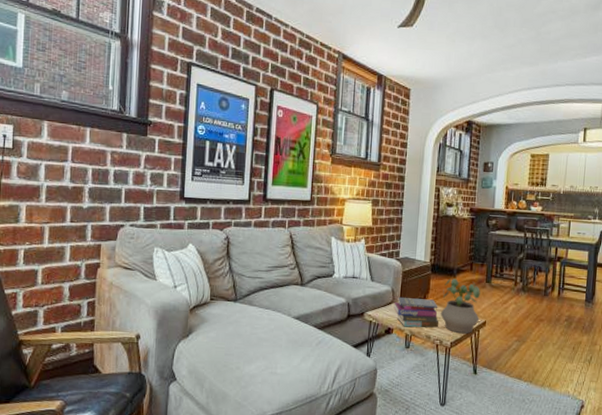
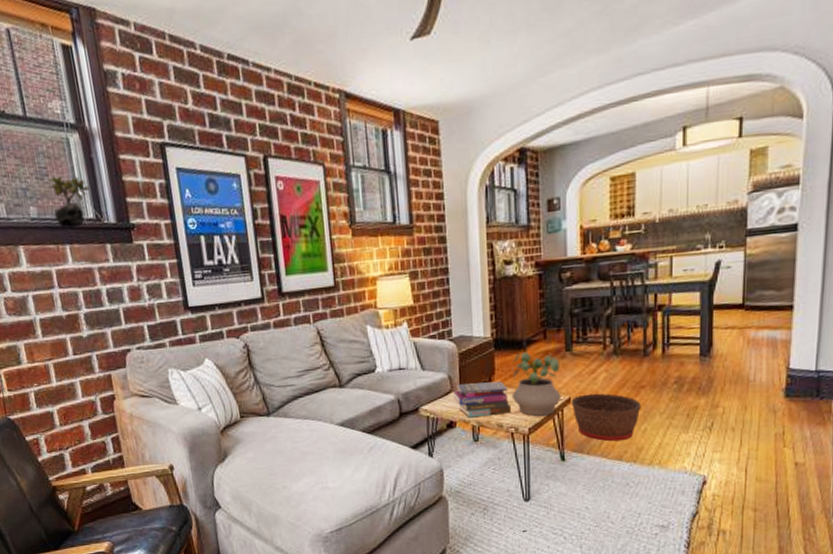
succulent plant: none [82,70,119,115] -> present [48,175,89,228]
basket: none [486,320,540,363] -> present [571,393,642,442]

